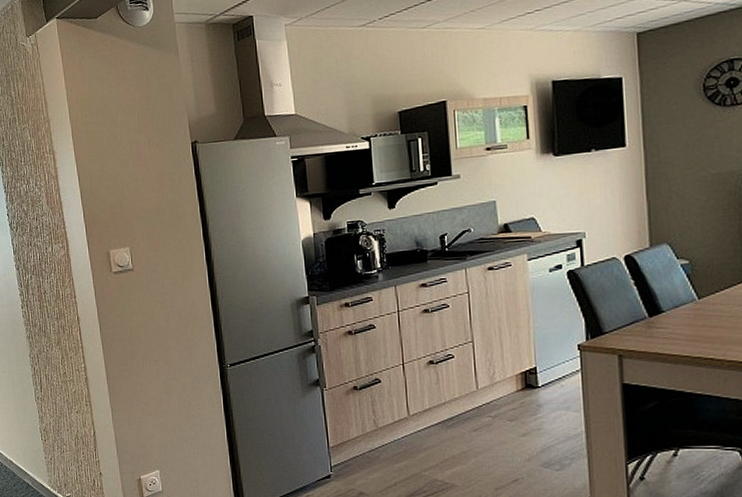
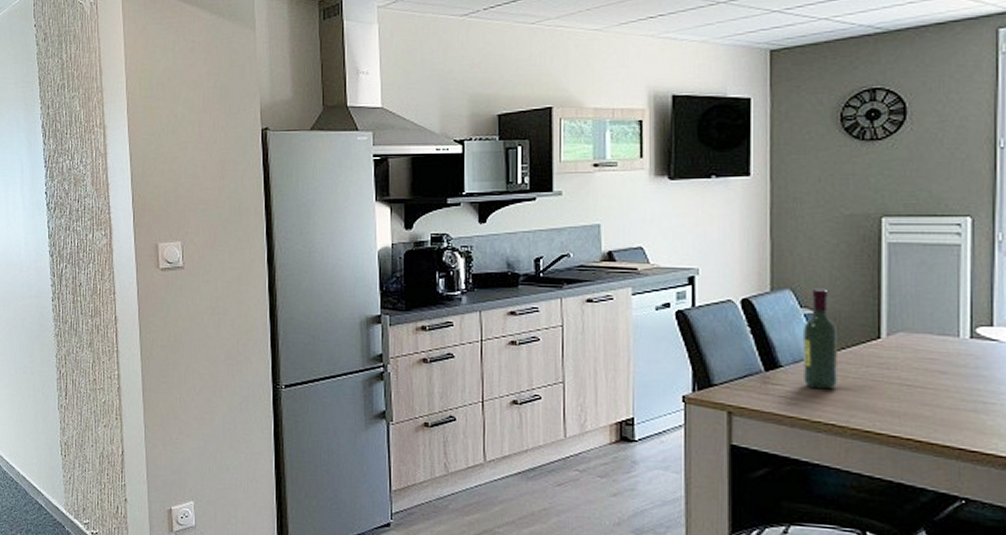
wine bottle: none [680,240,713,329] -> present [802,288,837,390]

